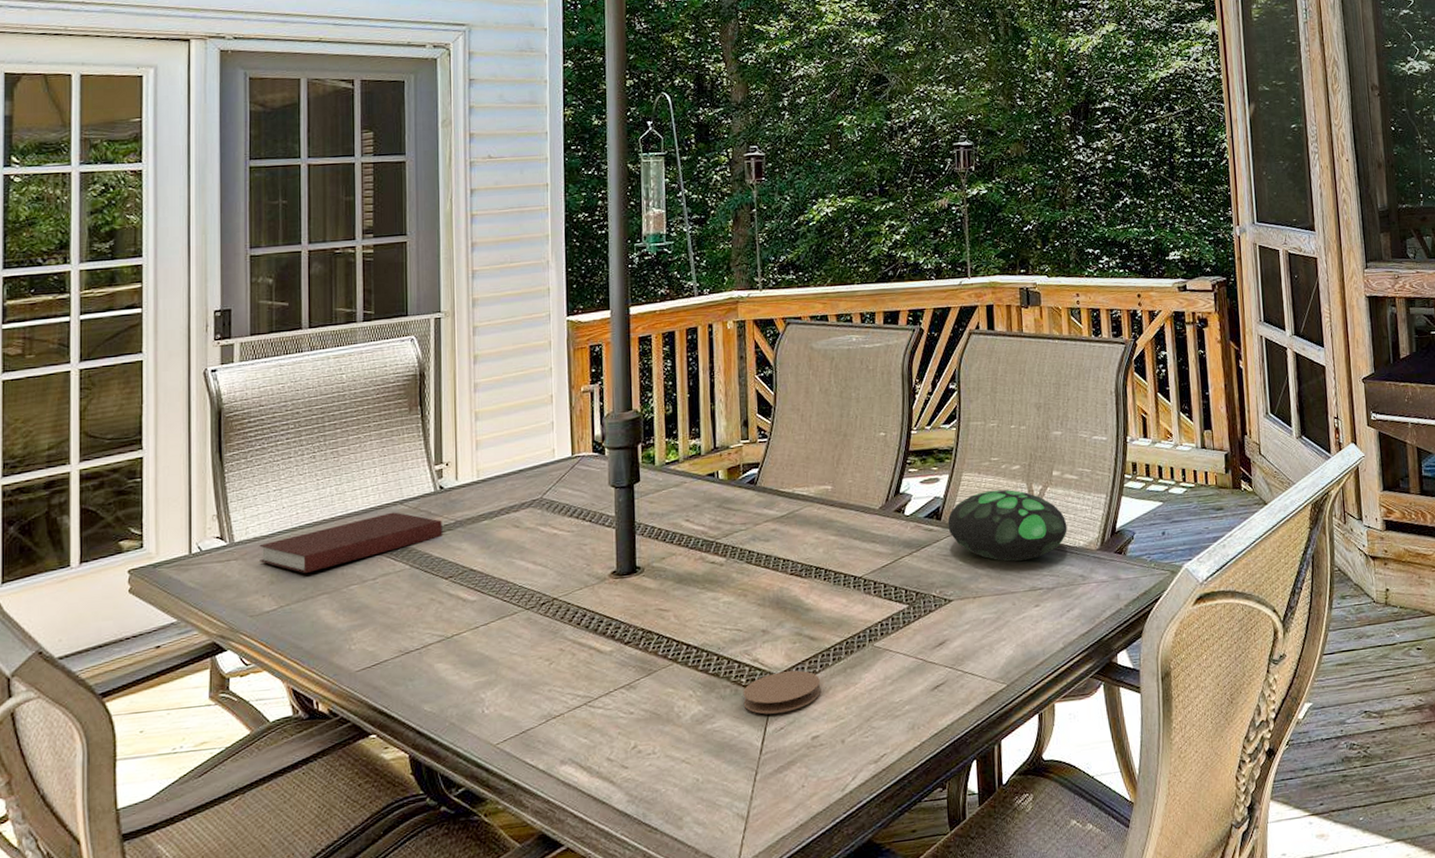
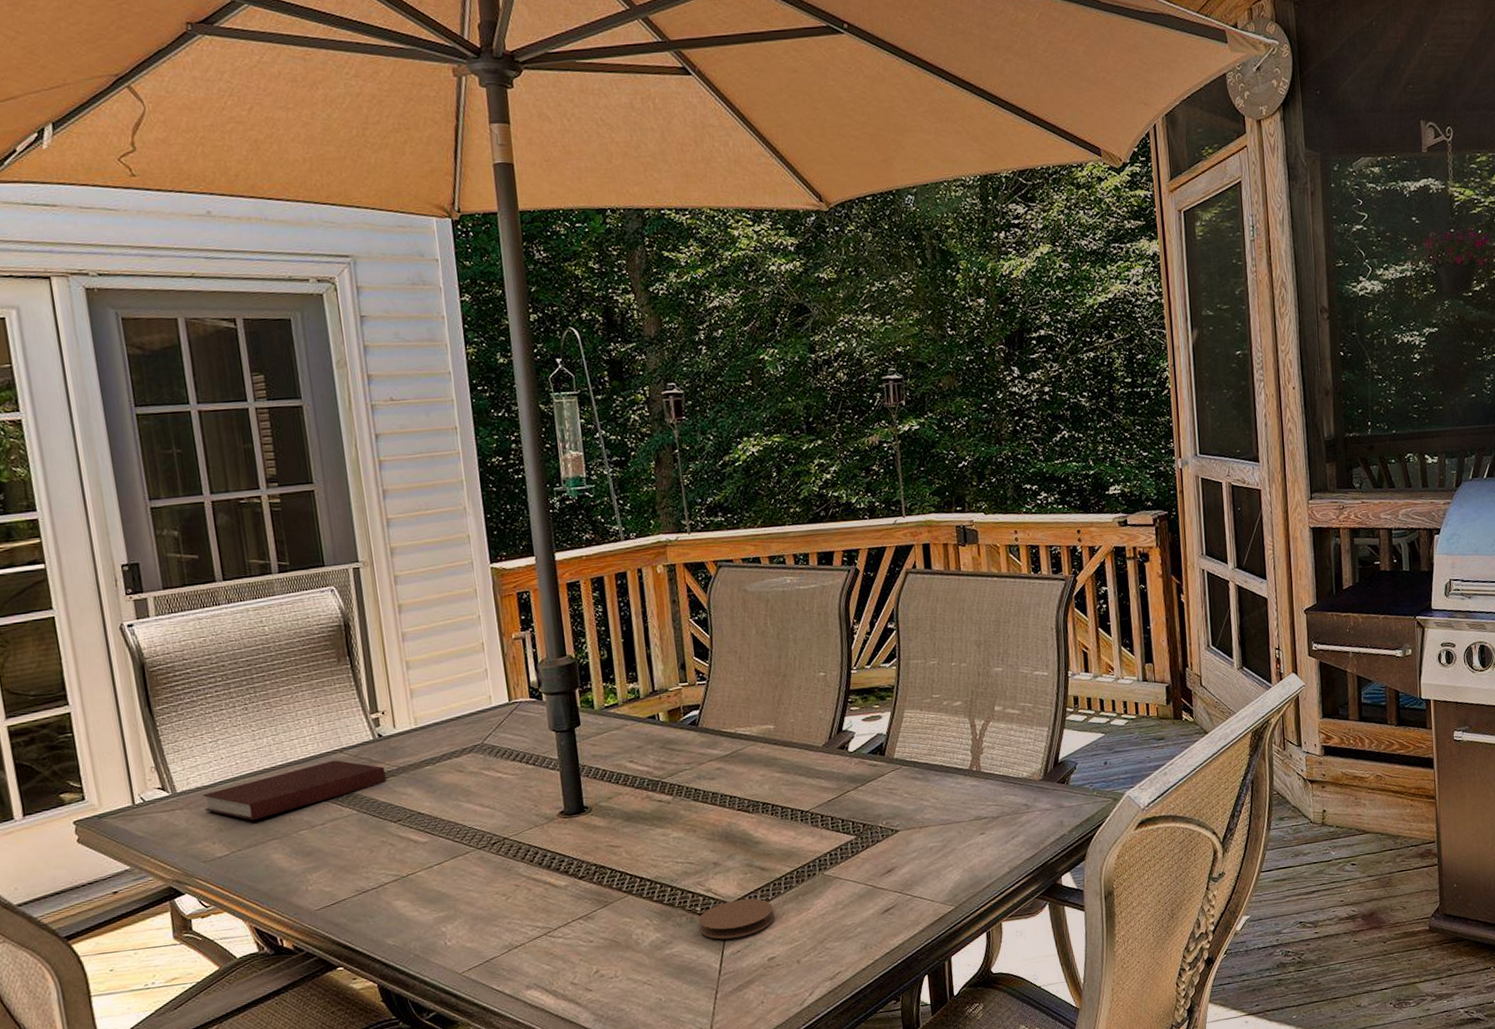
decorative egg: present [947,489,1067,562] -> none [891,725,1011,793]

